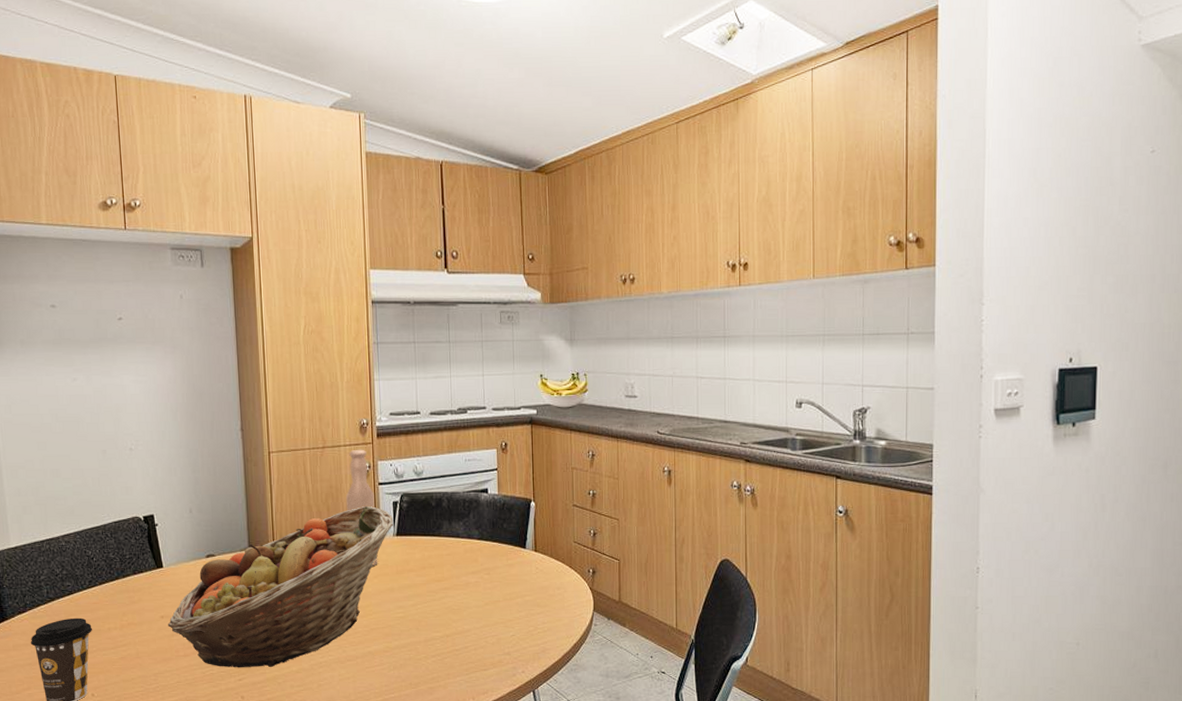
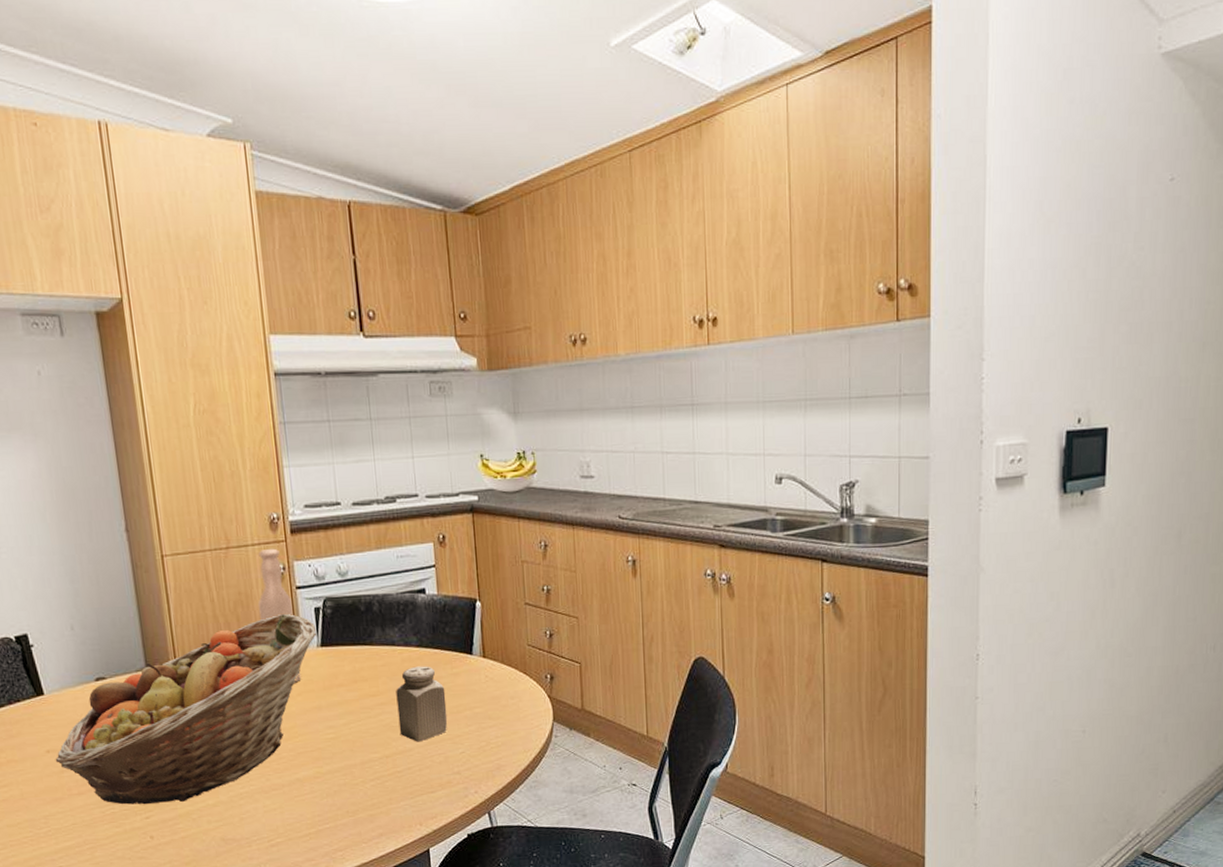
salt shaker: none [458,556,502,624] -> present [396,666,448,742]

